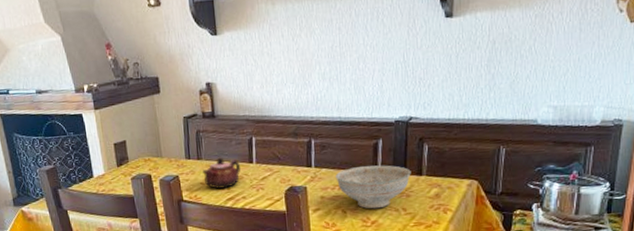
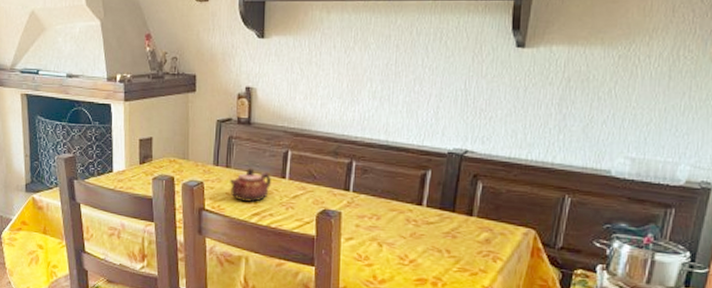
decorative bowl: present [335,165,411,209] -> none [375,197,461,247]

